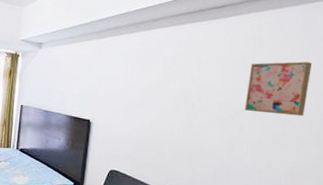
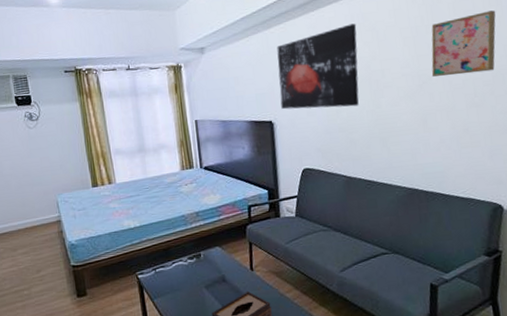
wall art: none [101,48,182,123] -> present [276,23,359,110]

